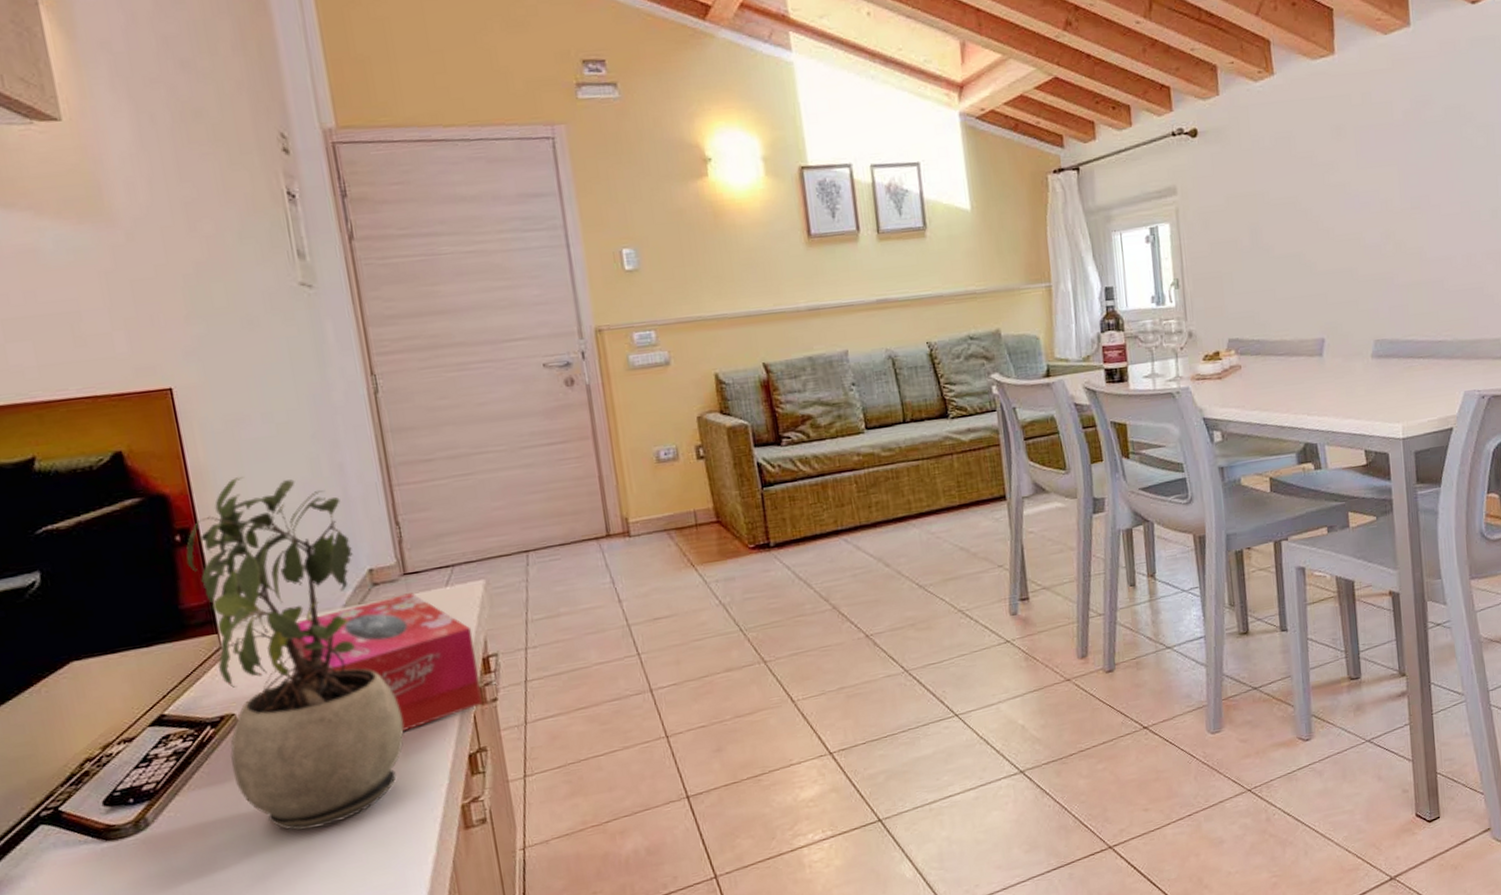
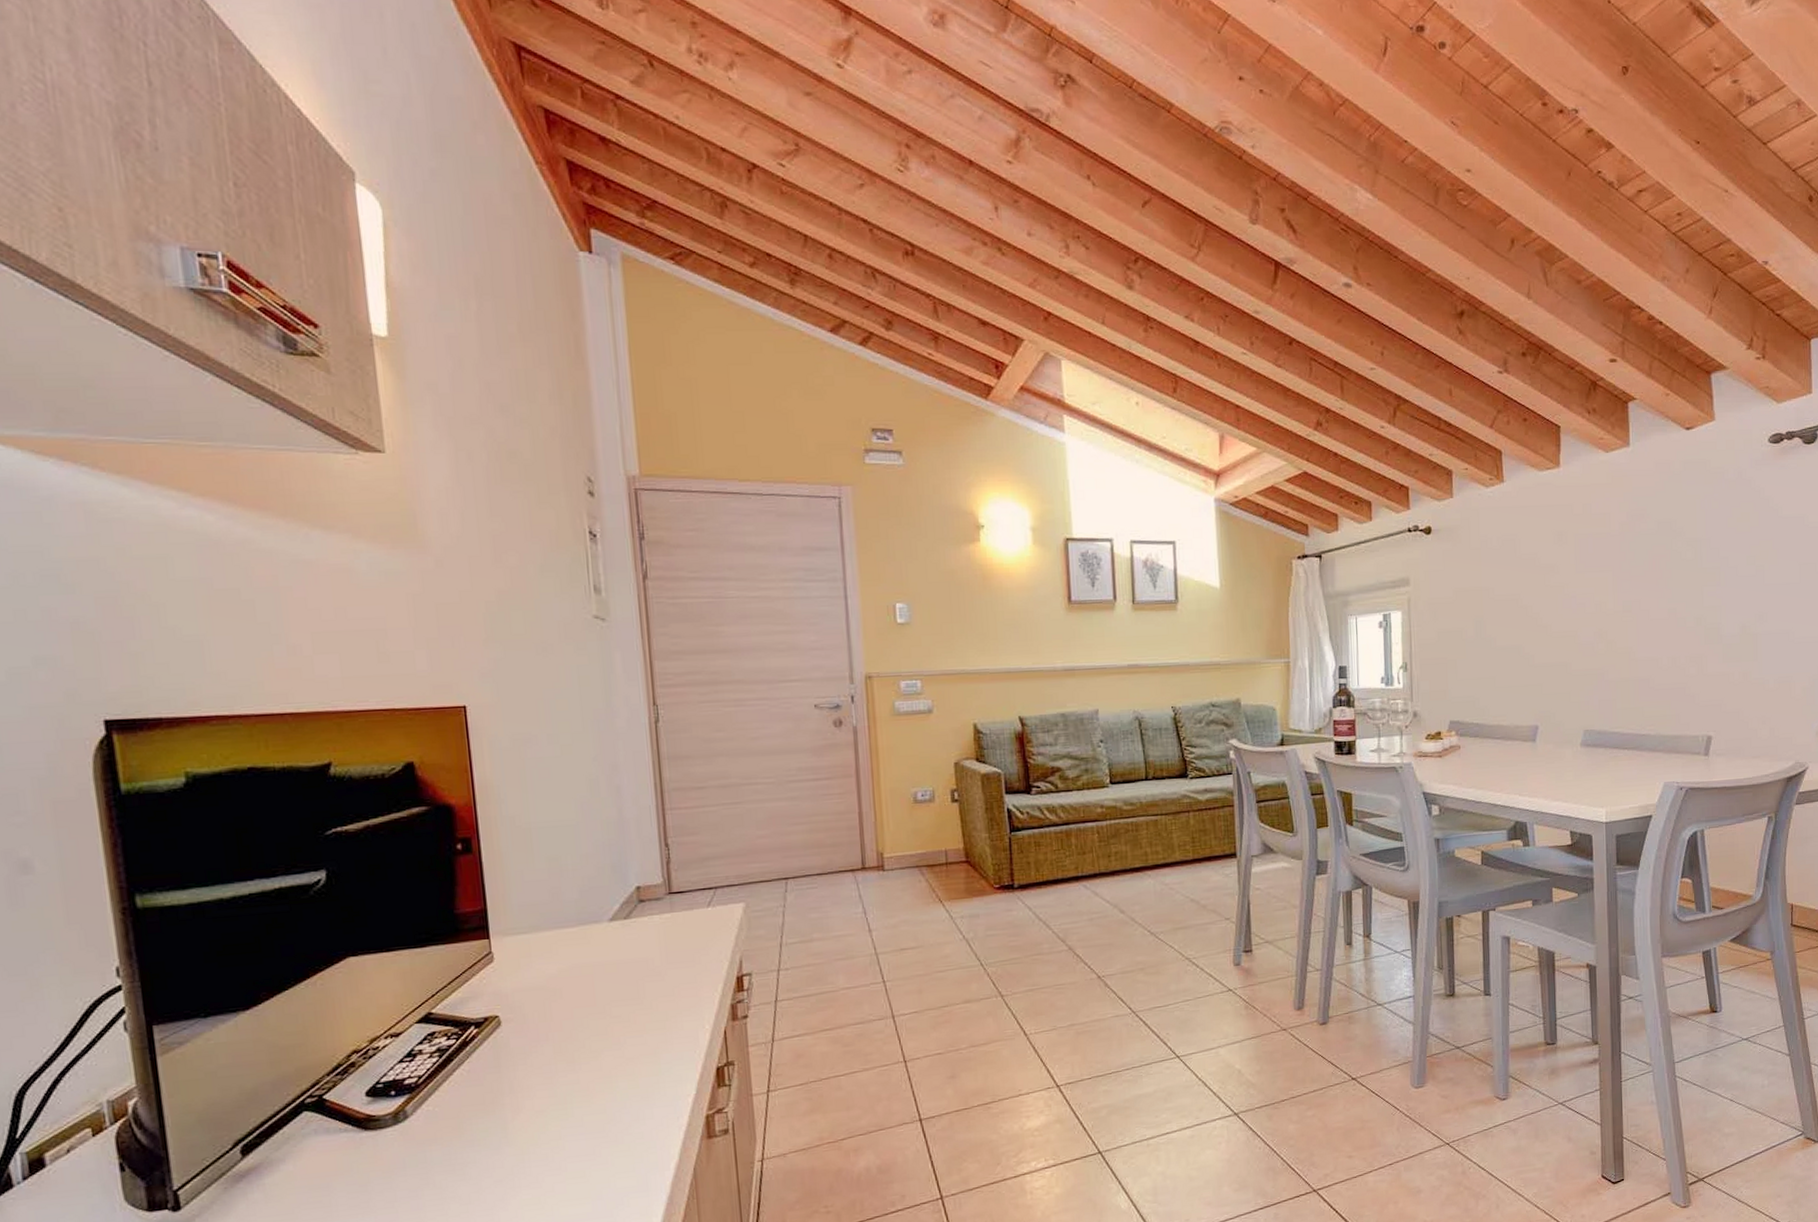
potted plant: present [186,477,404,830] -> none [465,793,657,1131]
tissue box: present [291,593,483,731] -> none [558,911,734,1041]

